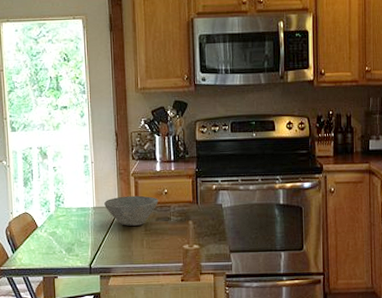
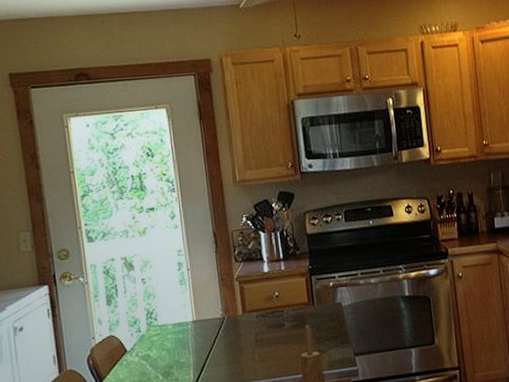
bowl: present [104,195,158,226] -> none [205,302,269,339]

